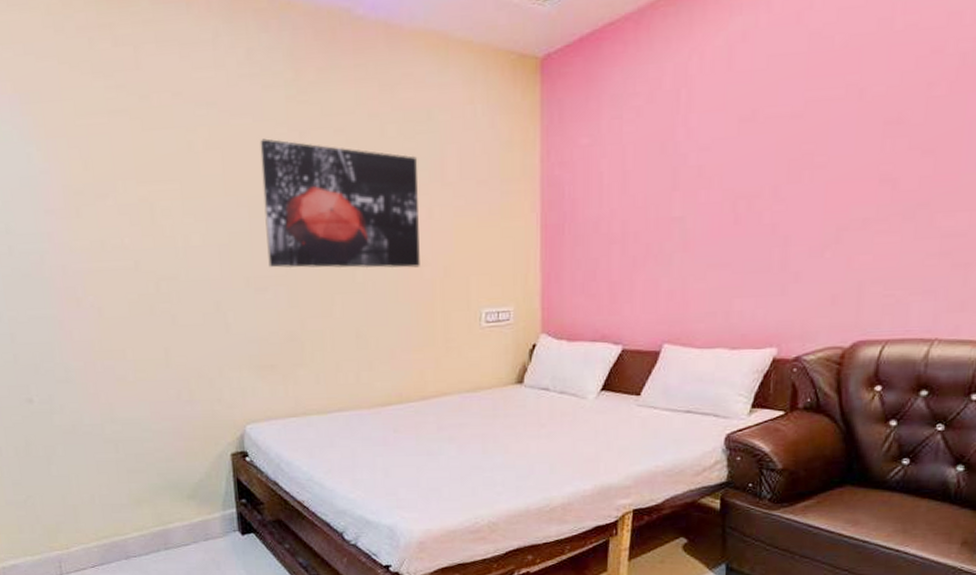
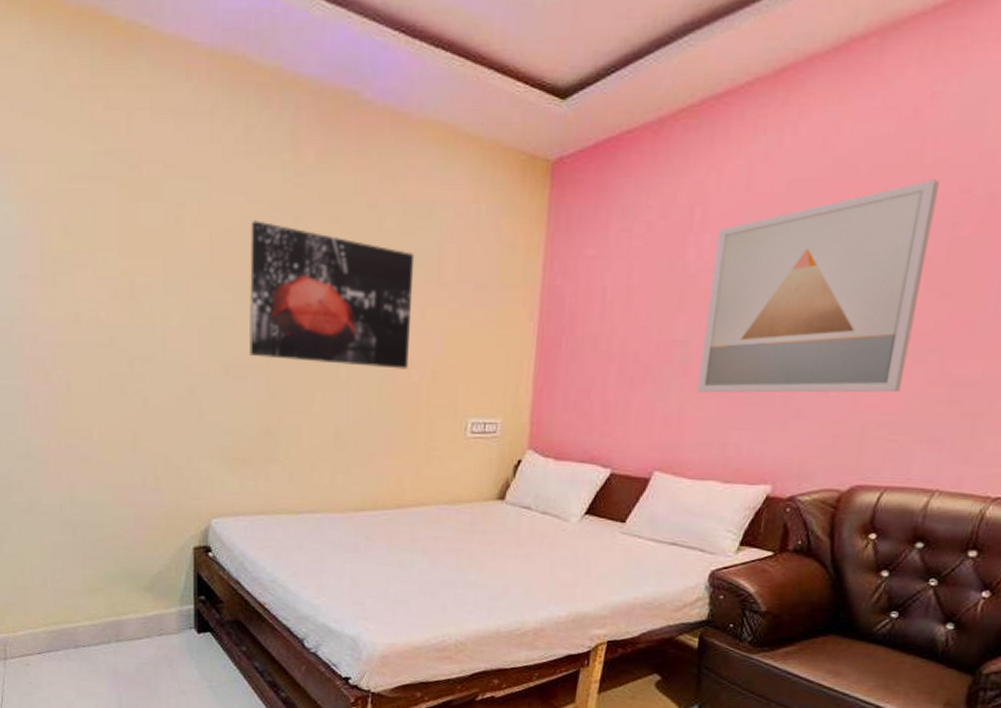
wall art: none [697,43,912,266] -> present [697,179,940,393]

